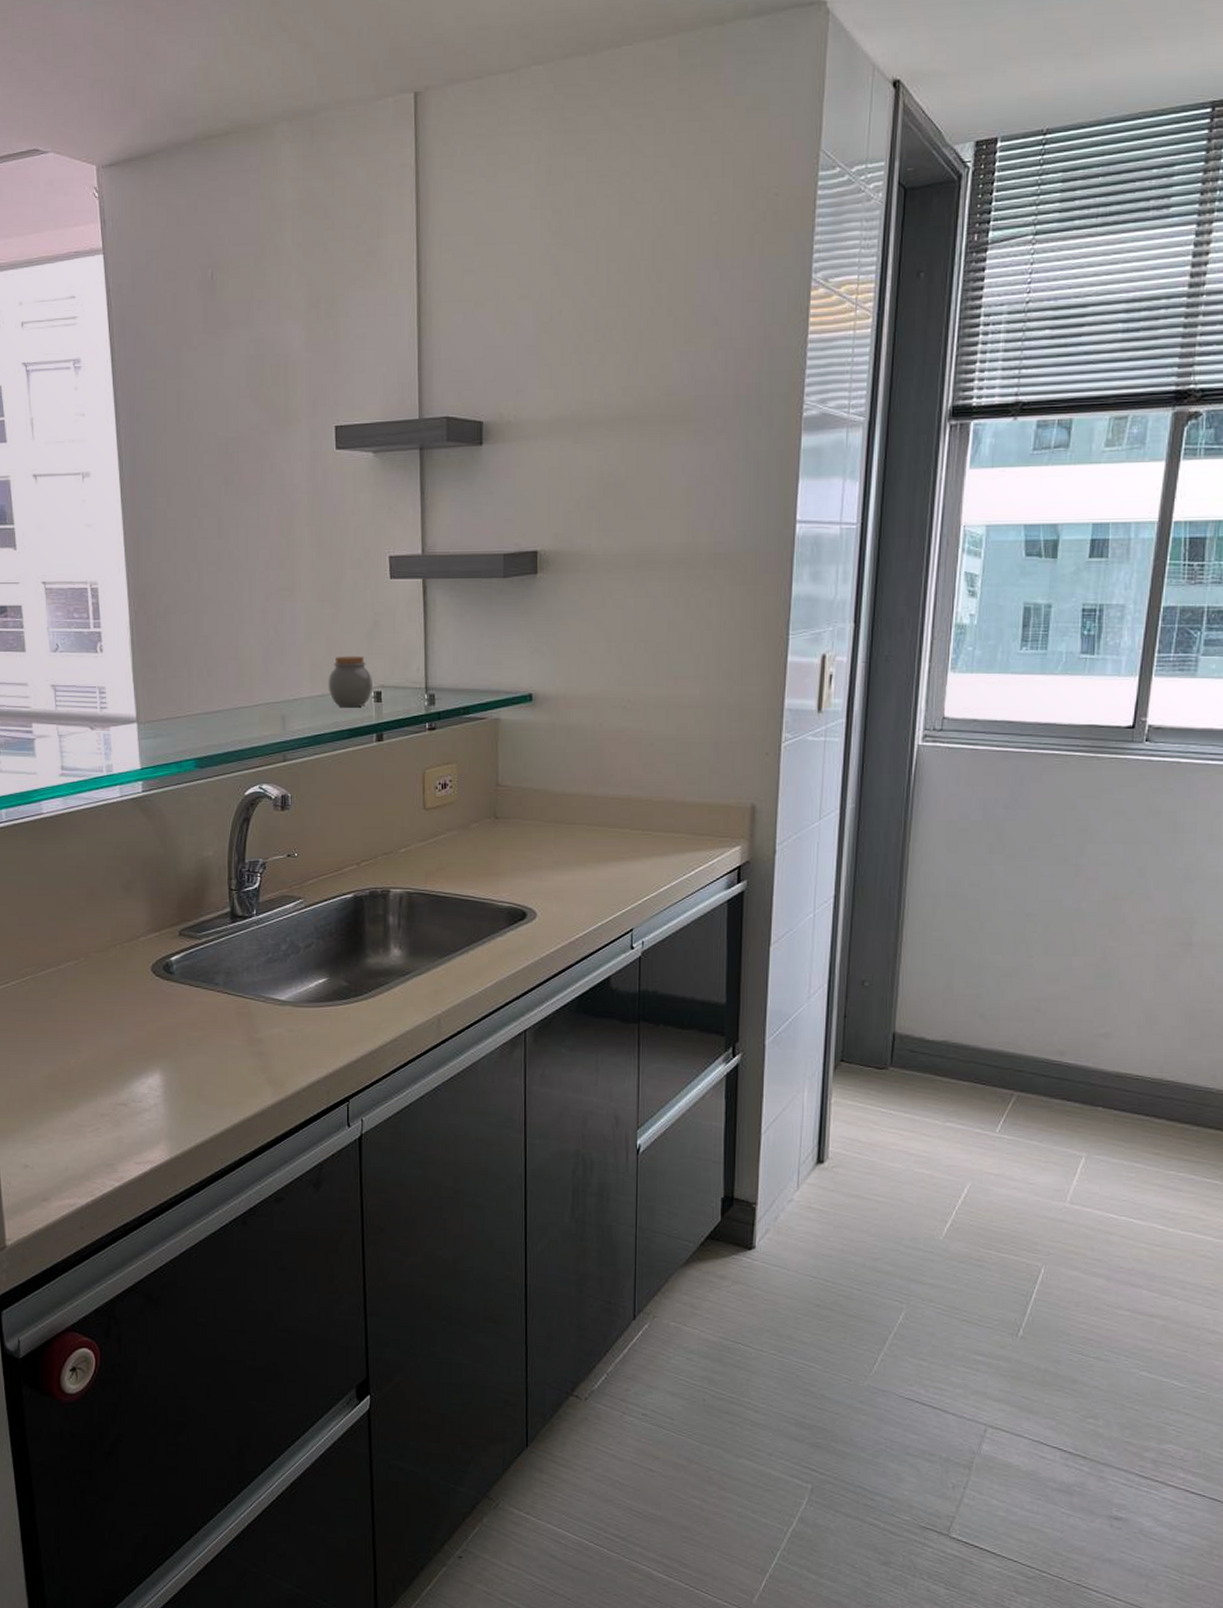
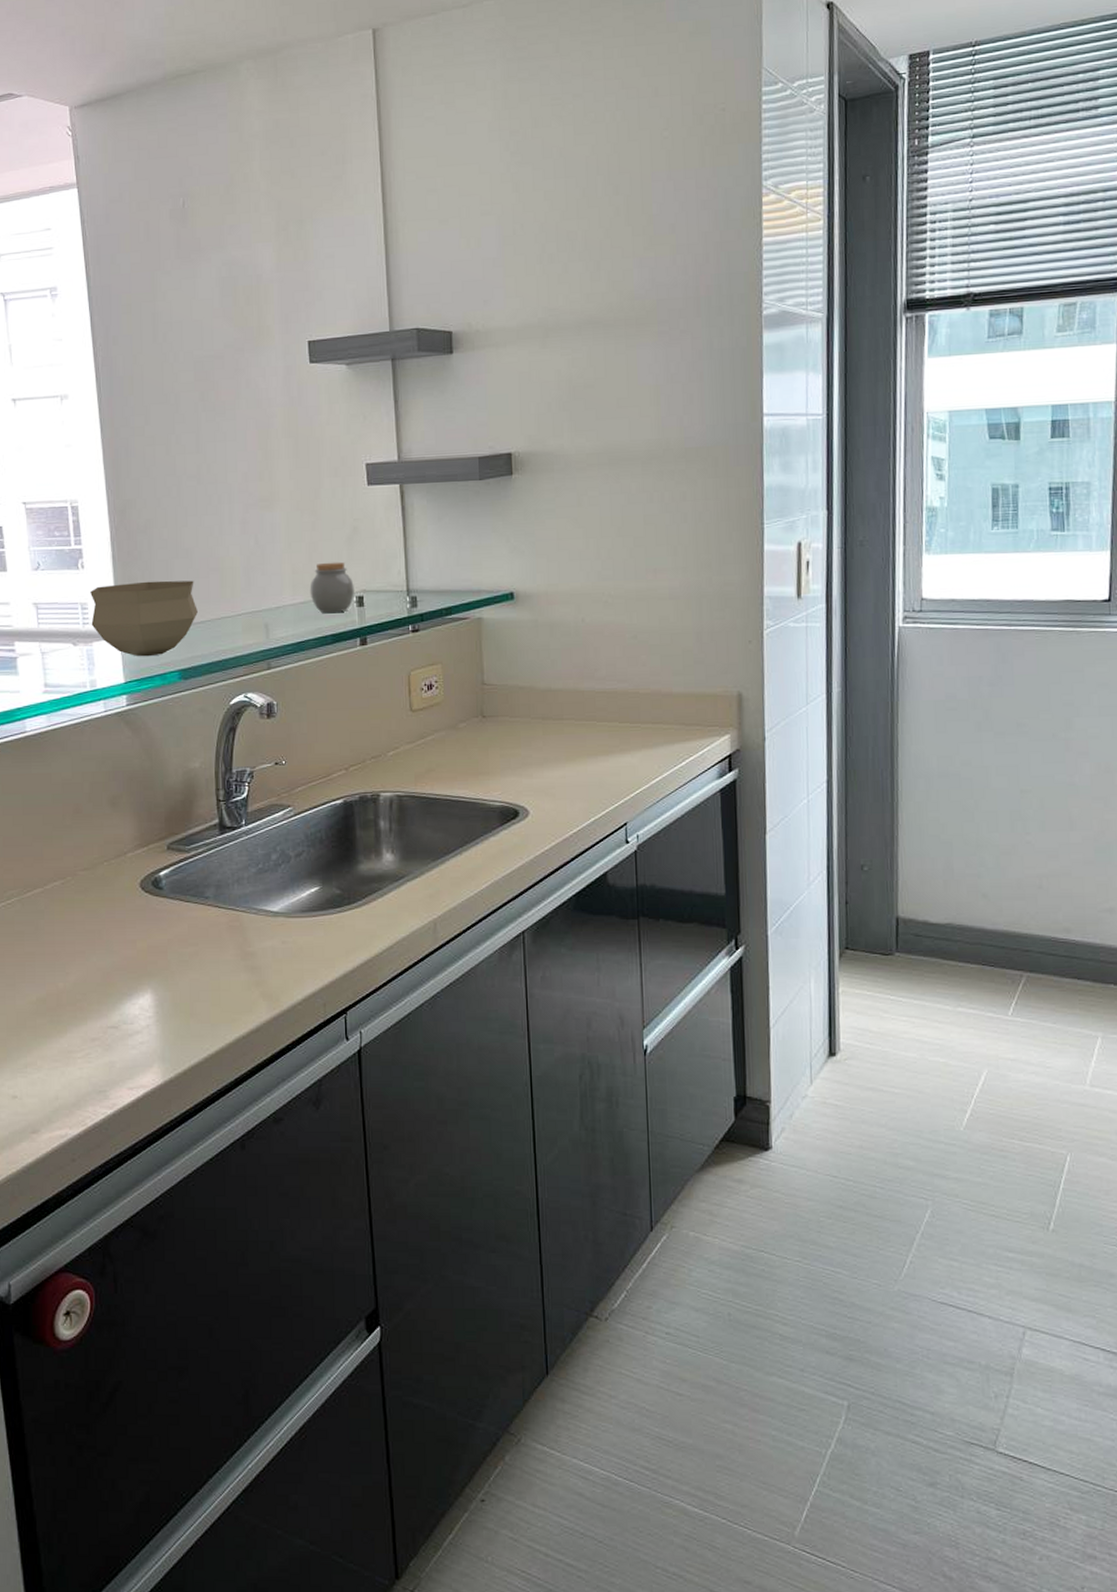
bowl: none [108,667,215,744] -> present [90,580,198,657]

